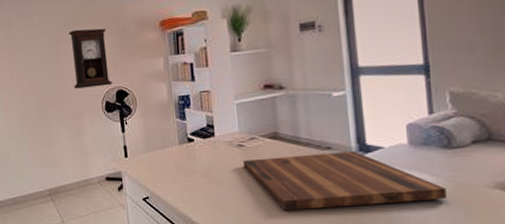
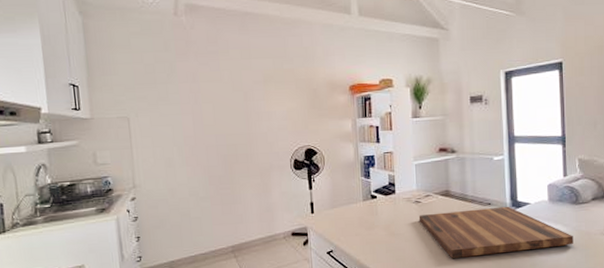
pendulum clock: present [68,28,112,89] -> none [259,87,302,146]

